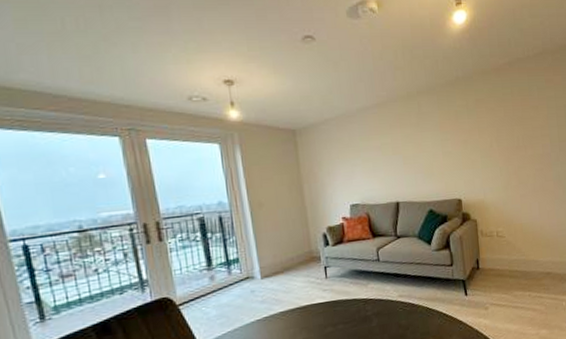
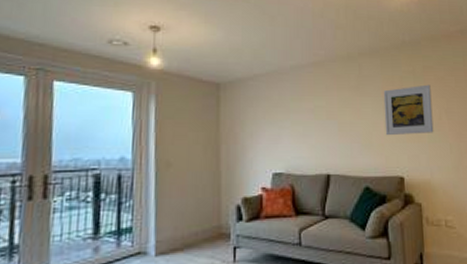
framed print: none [440,116,486,165] -> present [383,84,434,136]

